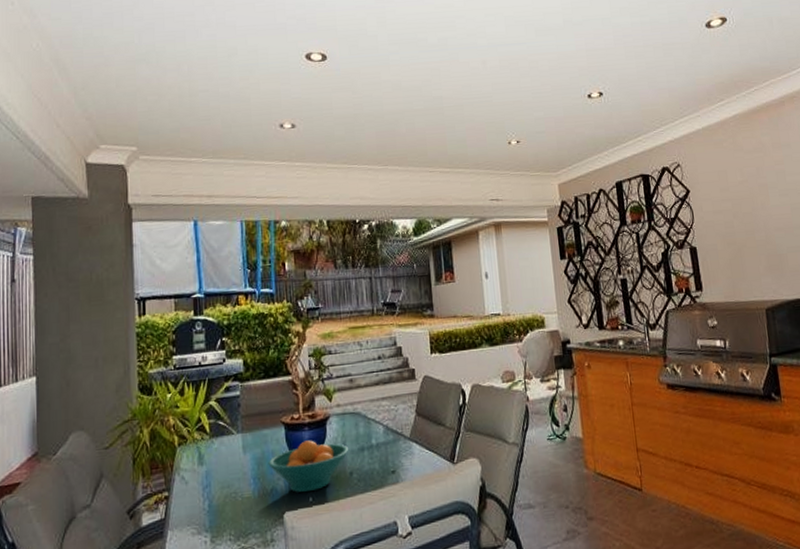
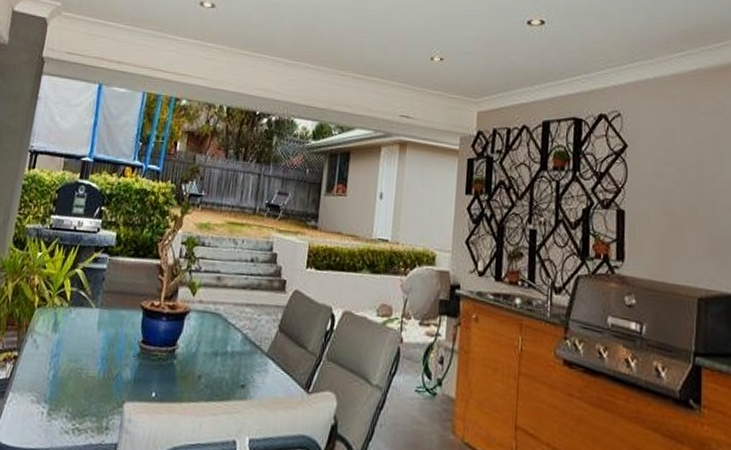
fruit bowl: present [268,440,349,493] -> none [119,331,203,387]

